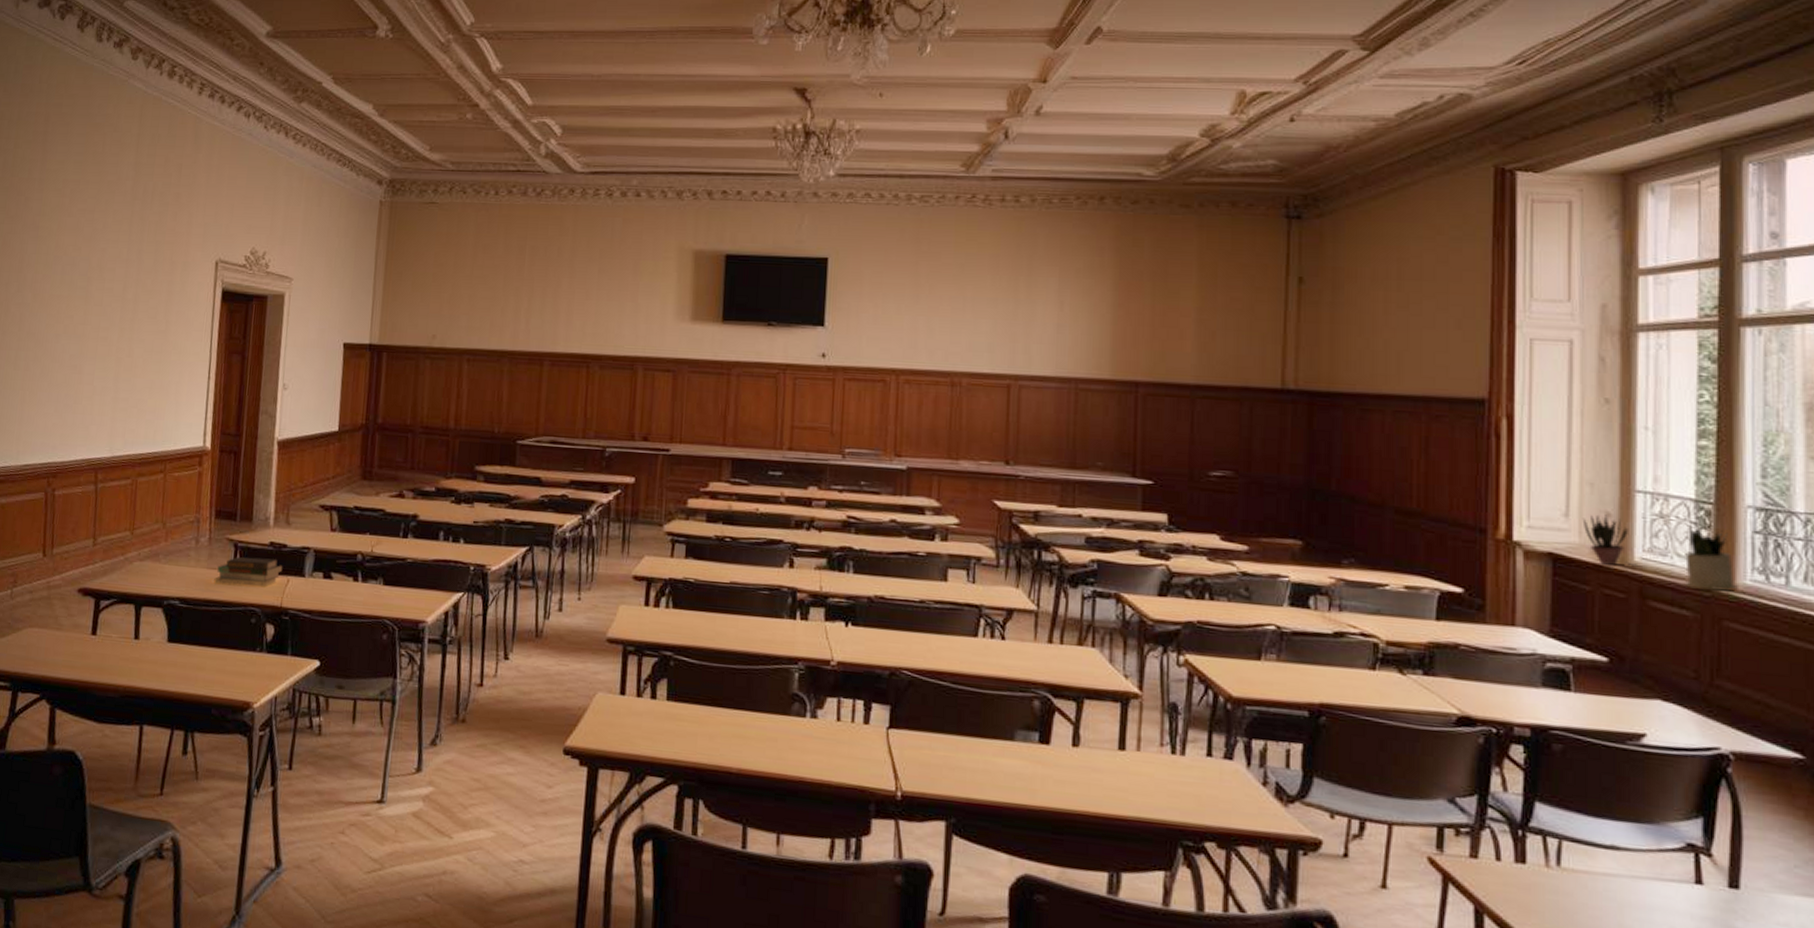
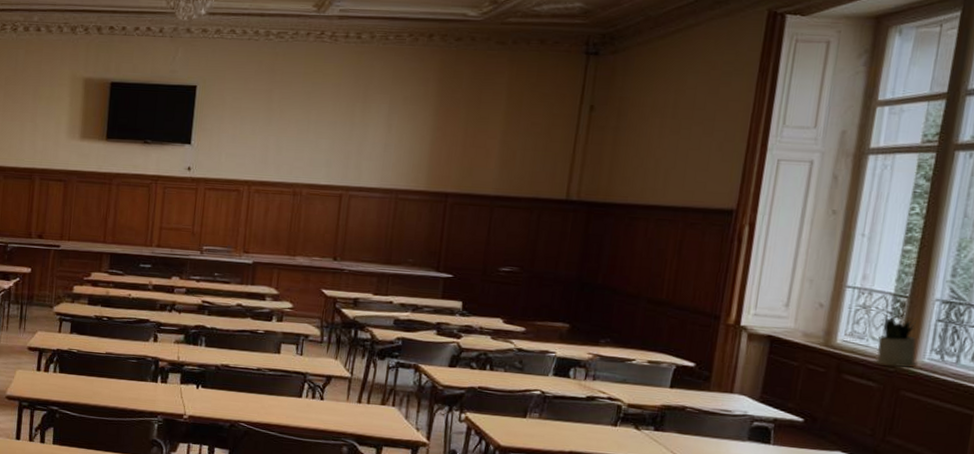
potted plant: present [1582,515,1628,565] -> none [799,305,835,346]

